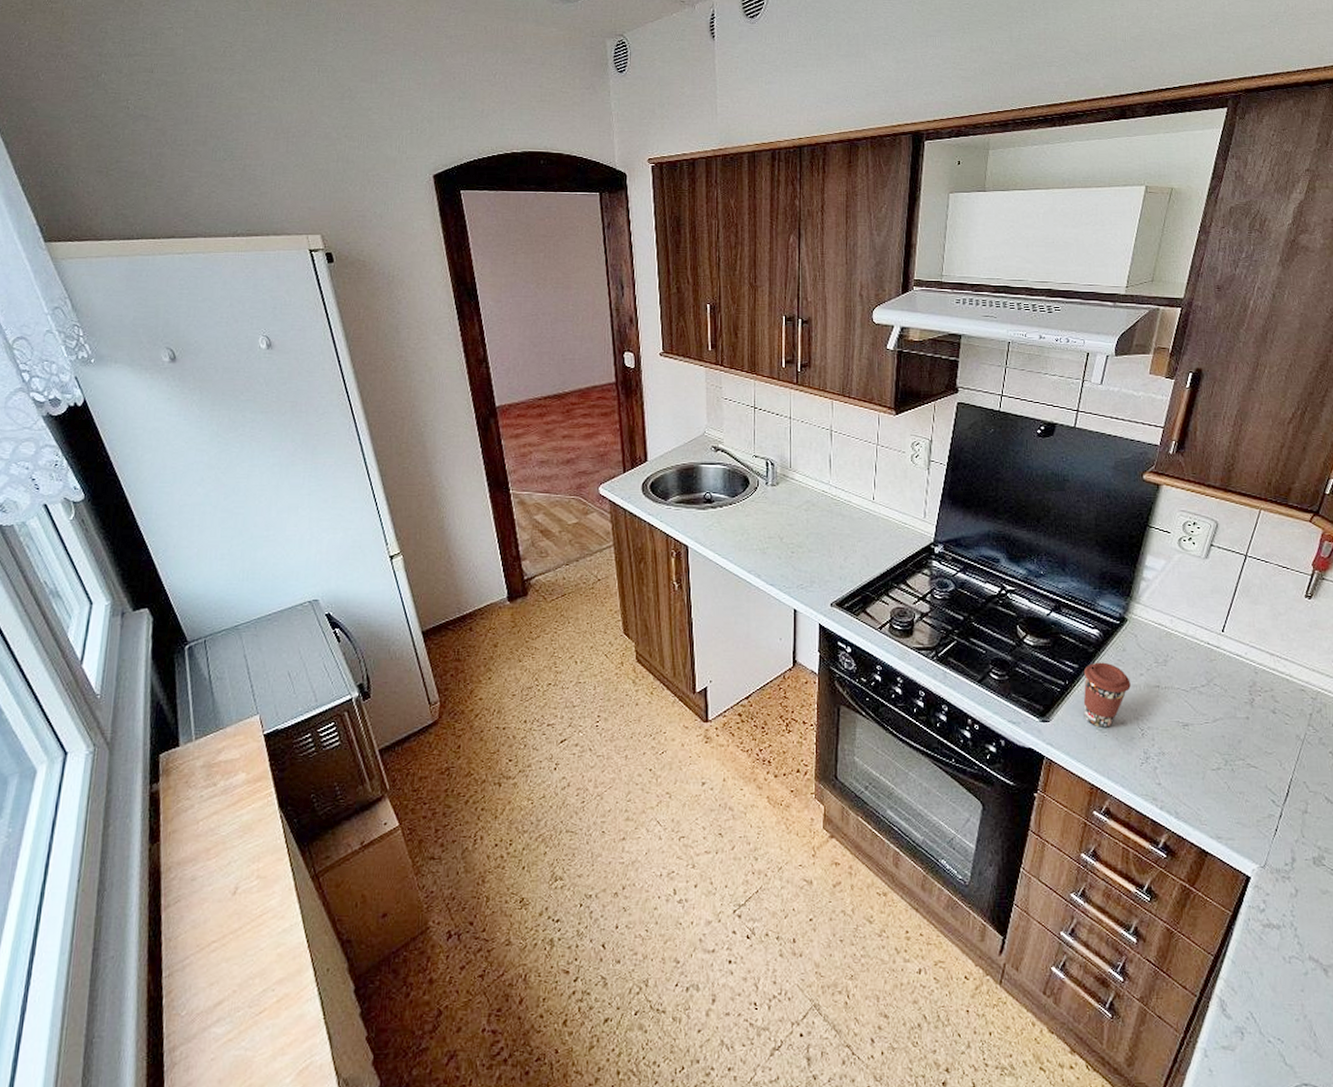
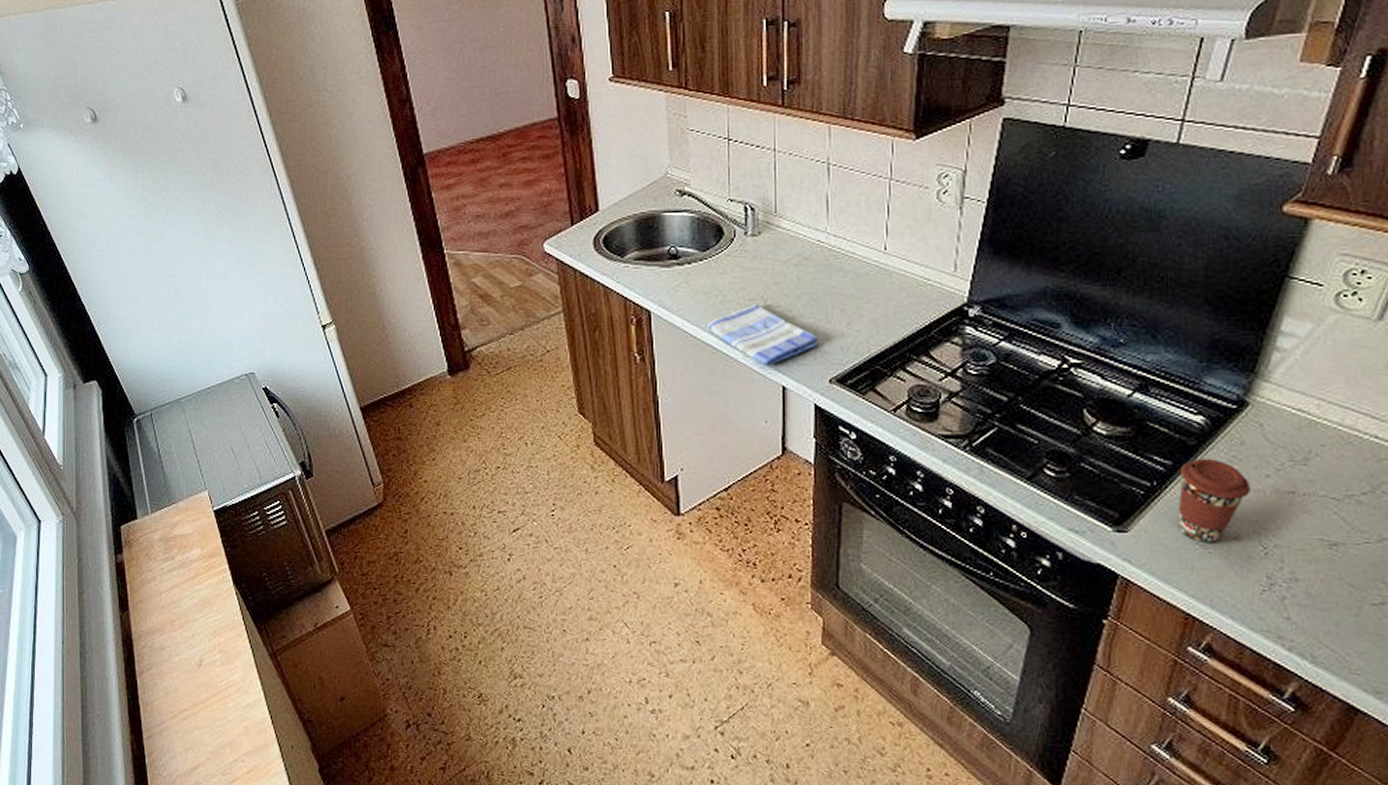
dish towel: none [735,541,823,592] -> present [707,304,819,366]

